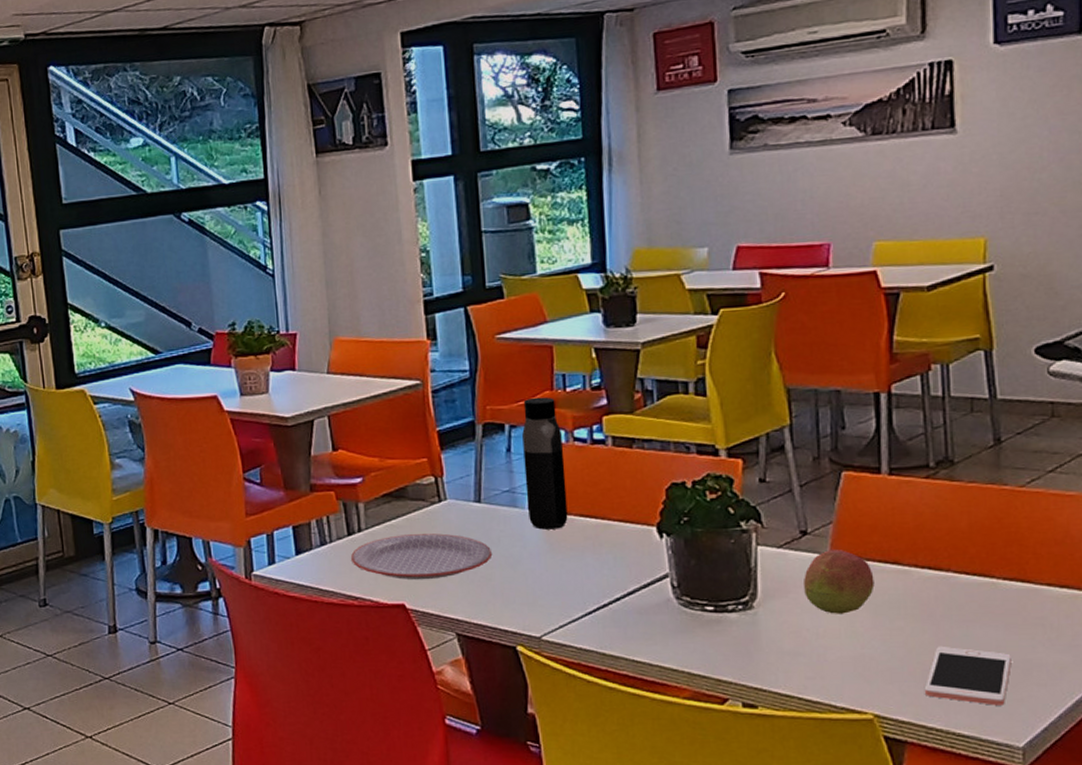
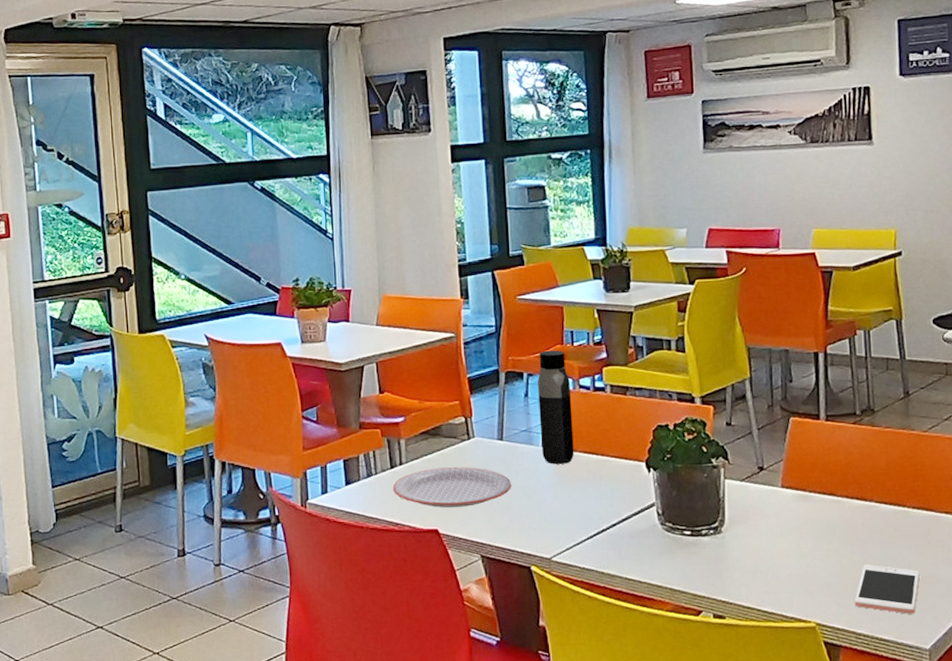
fruit: present [804,550,875,614] -> none [761,483,816,538]

